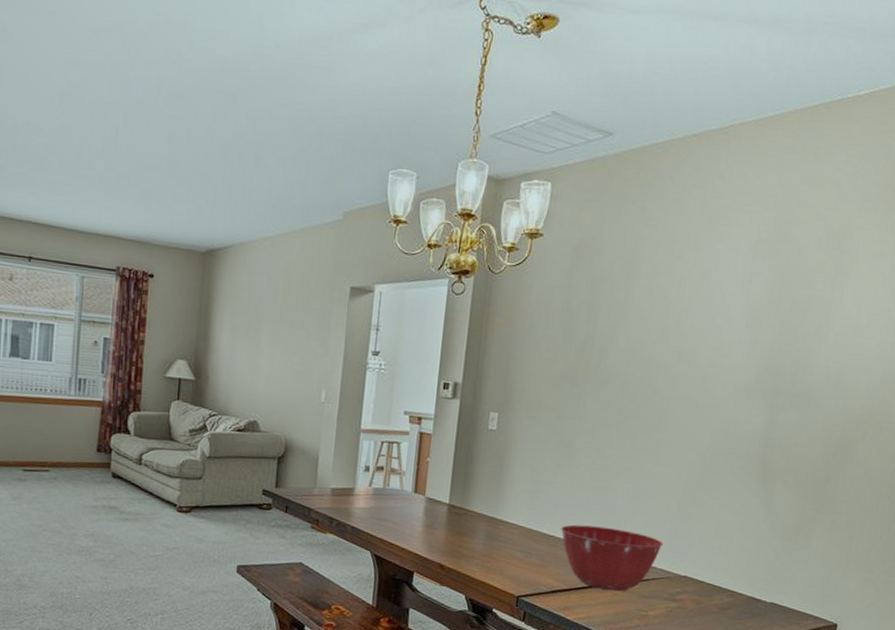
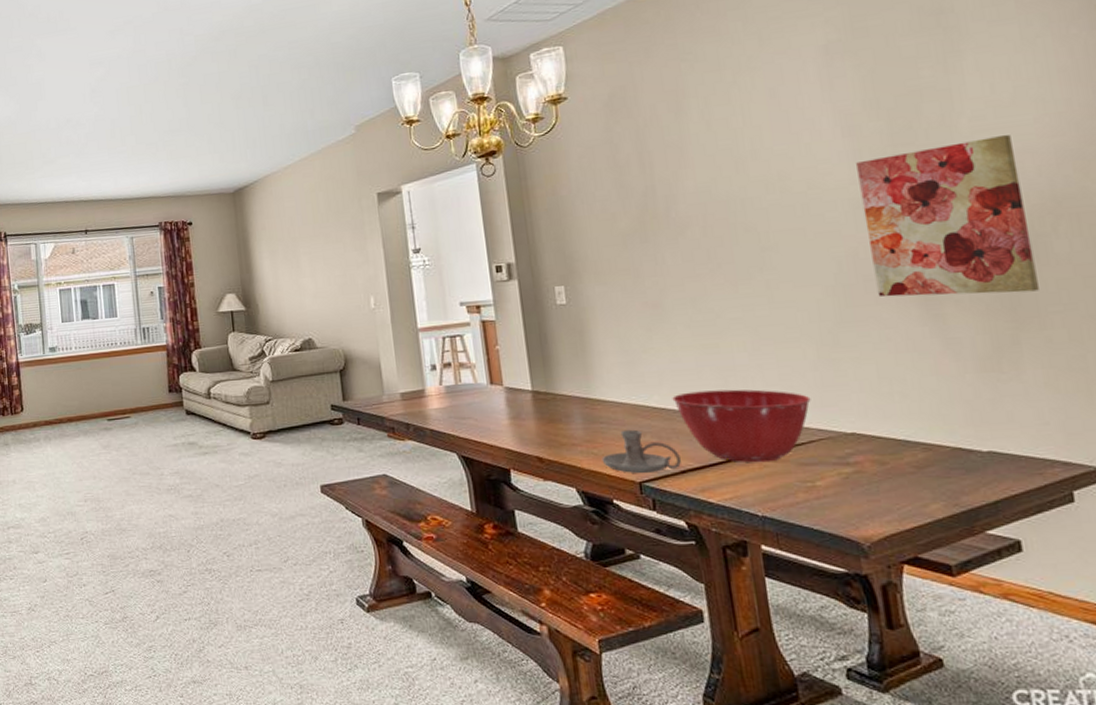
candle holder: none [492,549,555,590] -> present [601,429,682,474]
wall art: none [733,351,858,483] -> present [856,135,1039,297]

